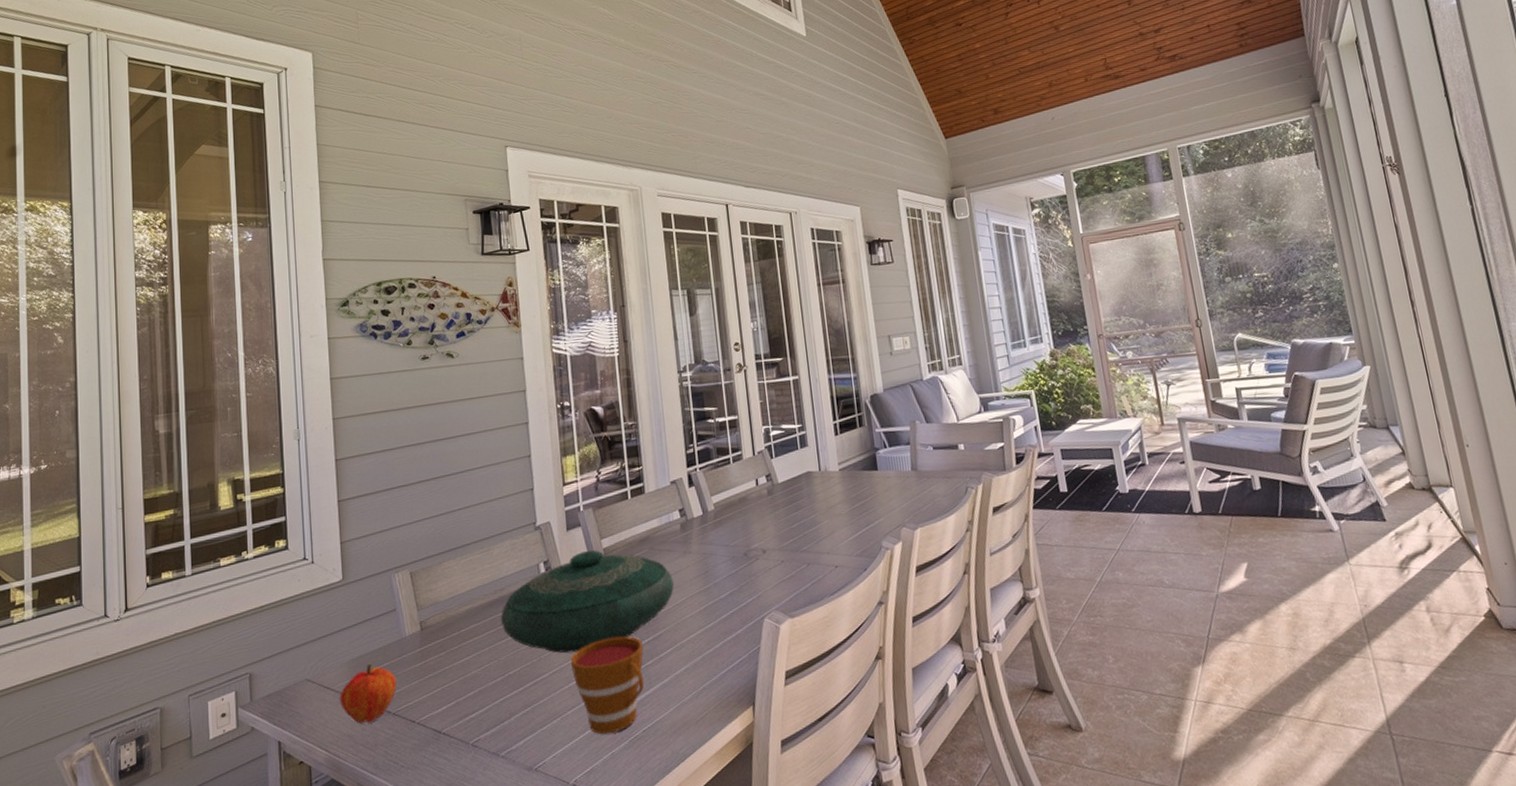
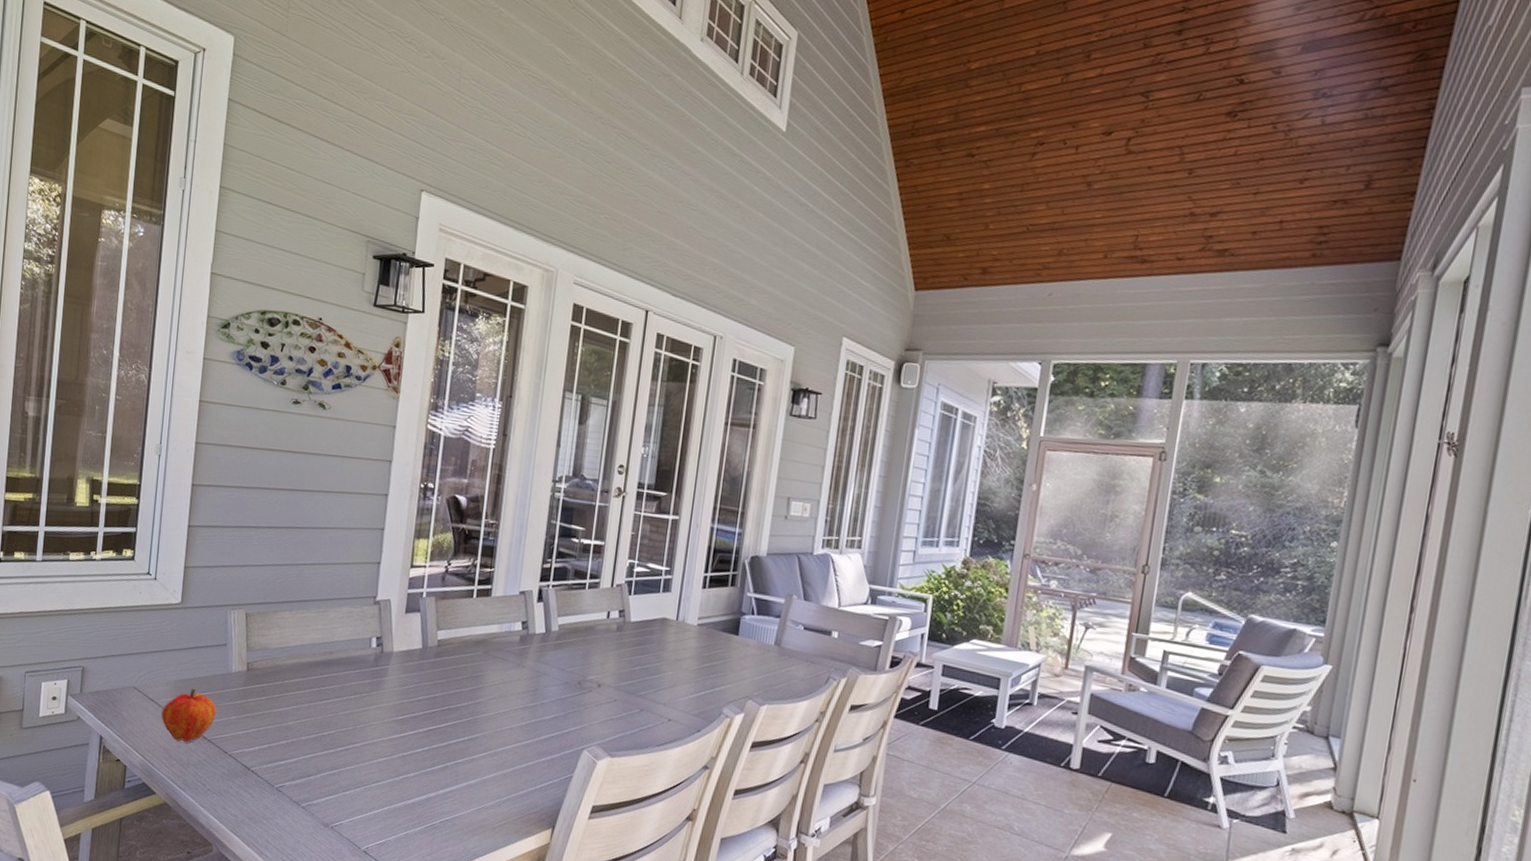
decorative bowl: present [500,550,675,653] -> none [324,637,502,732]
cup: present [570,636,644,735] -> none [383,726,457,816]

